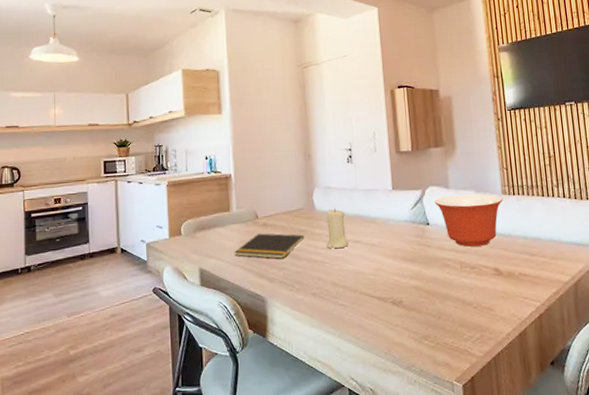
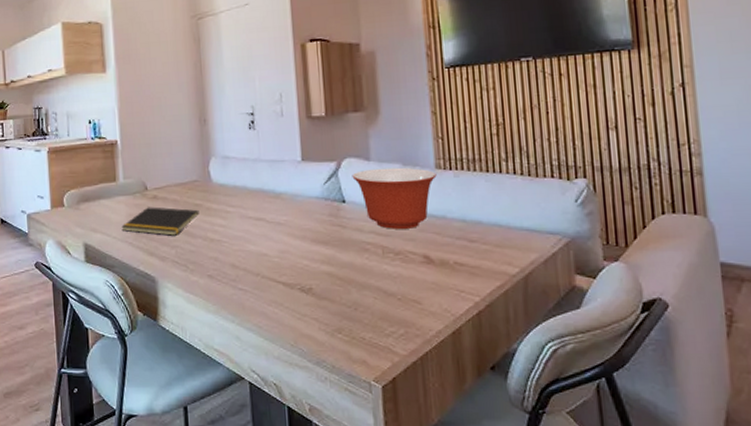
candle: present [326,208,349,249] -> none [224,180,250,227]

